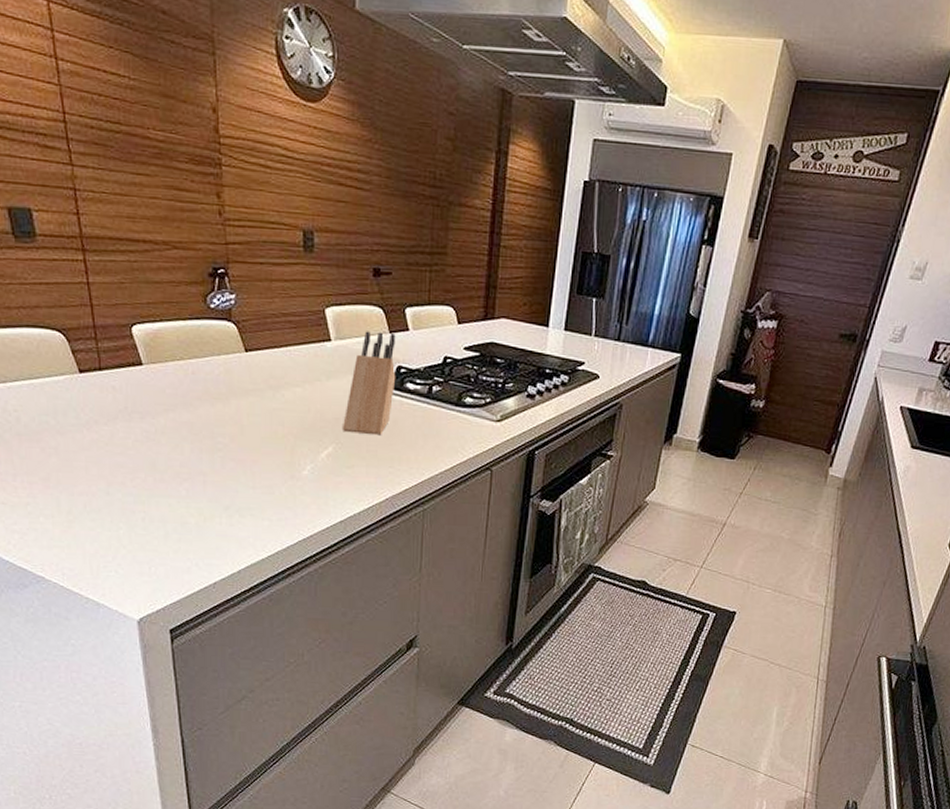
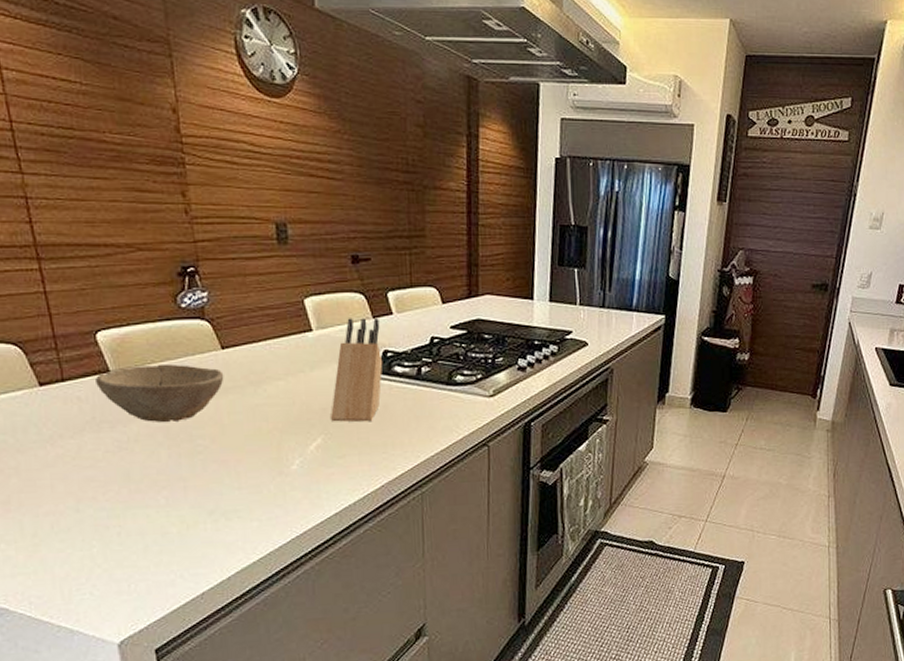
bowl: none [129,361,246,418] -> present [95,363,224,422]

